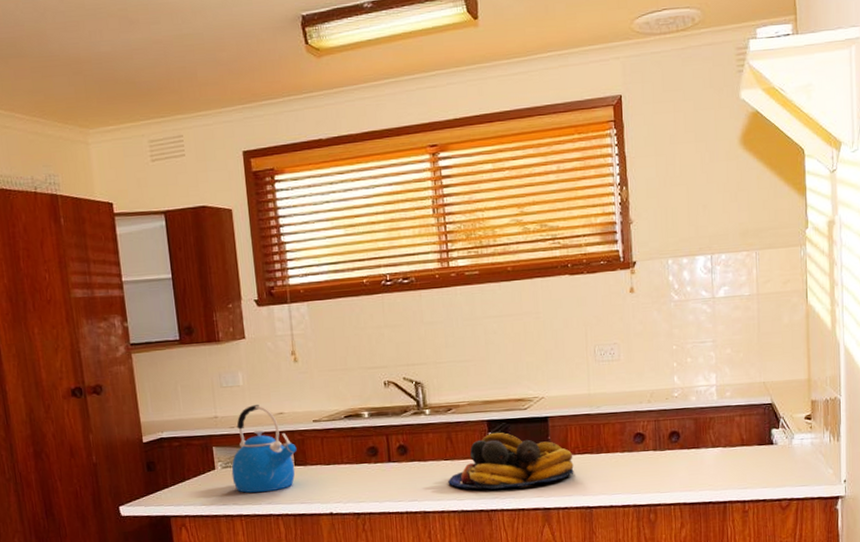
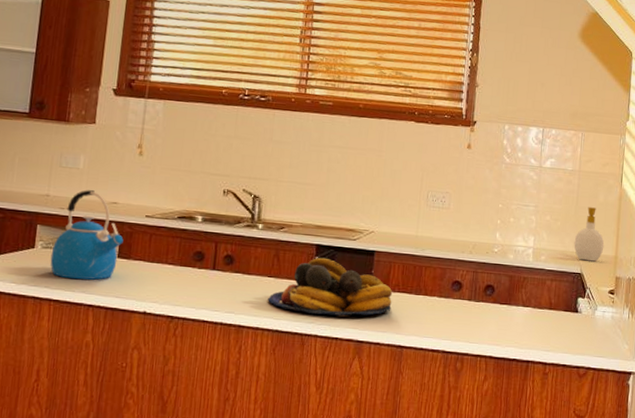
soap bottle: none [760,331,795,390] -> present [574,207,604,262]

